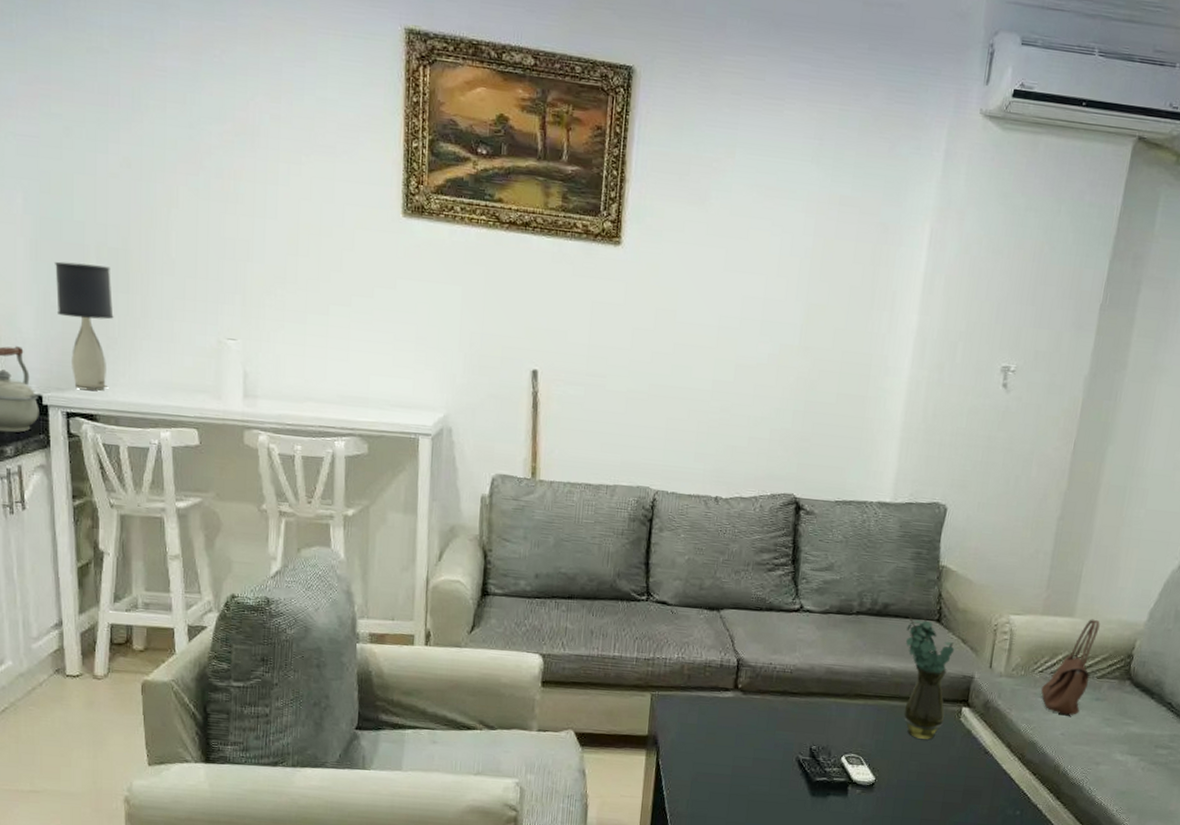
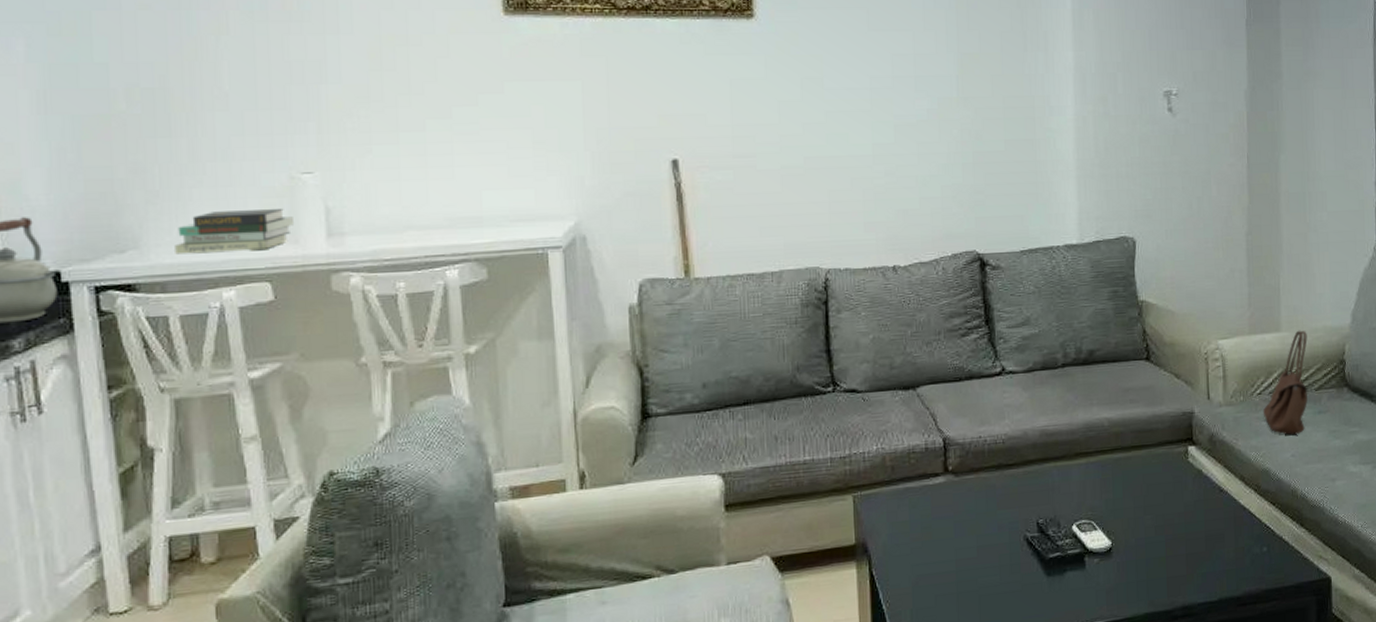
table lamp: present [55,261,114,391] -> none [71,110,153,257]
books: none [127,362,219,401] -> present [175,208,295,255]
vase: present [903,616,955,740] -> none [1116,357,1172,489]

